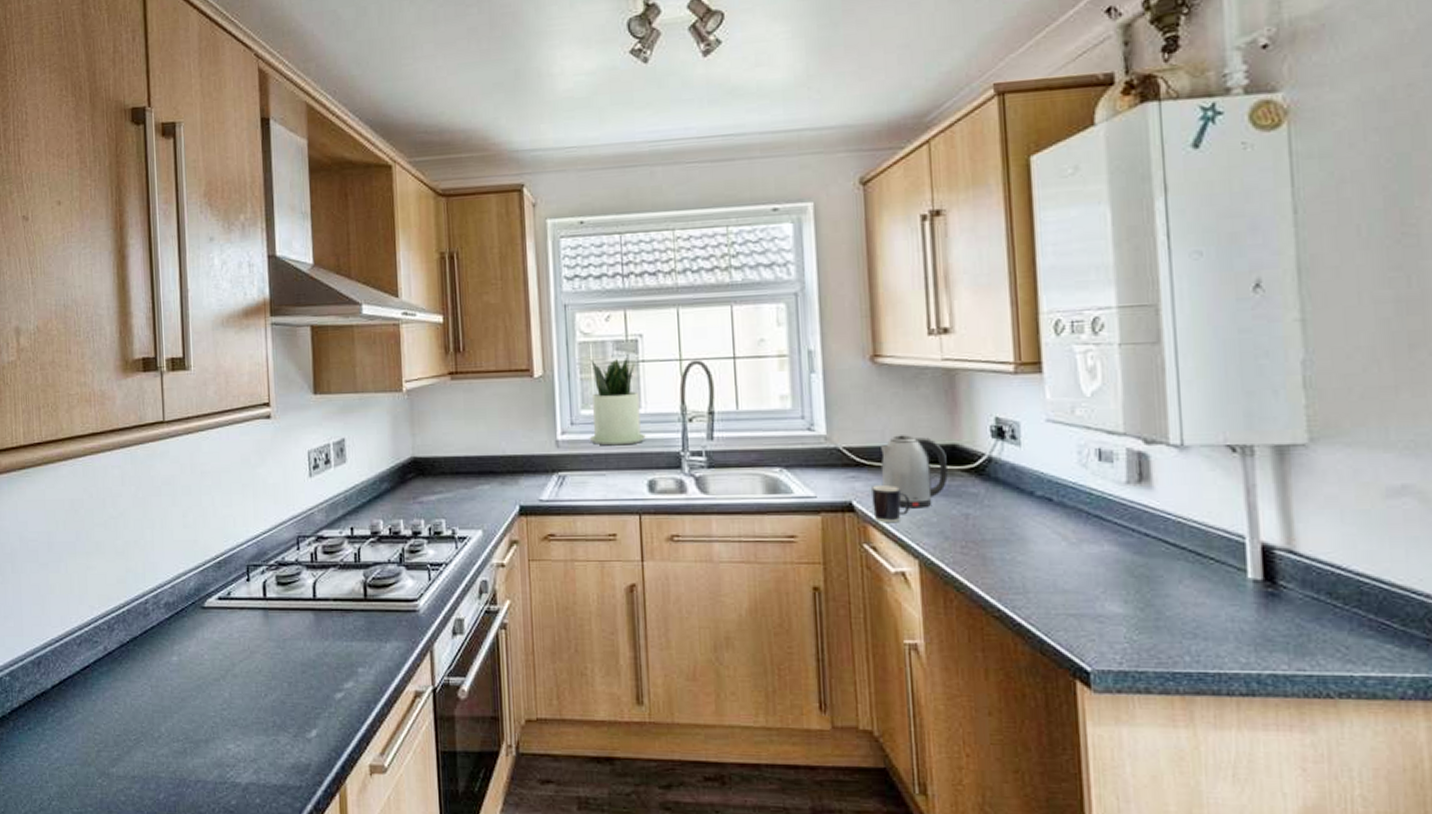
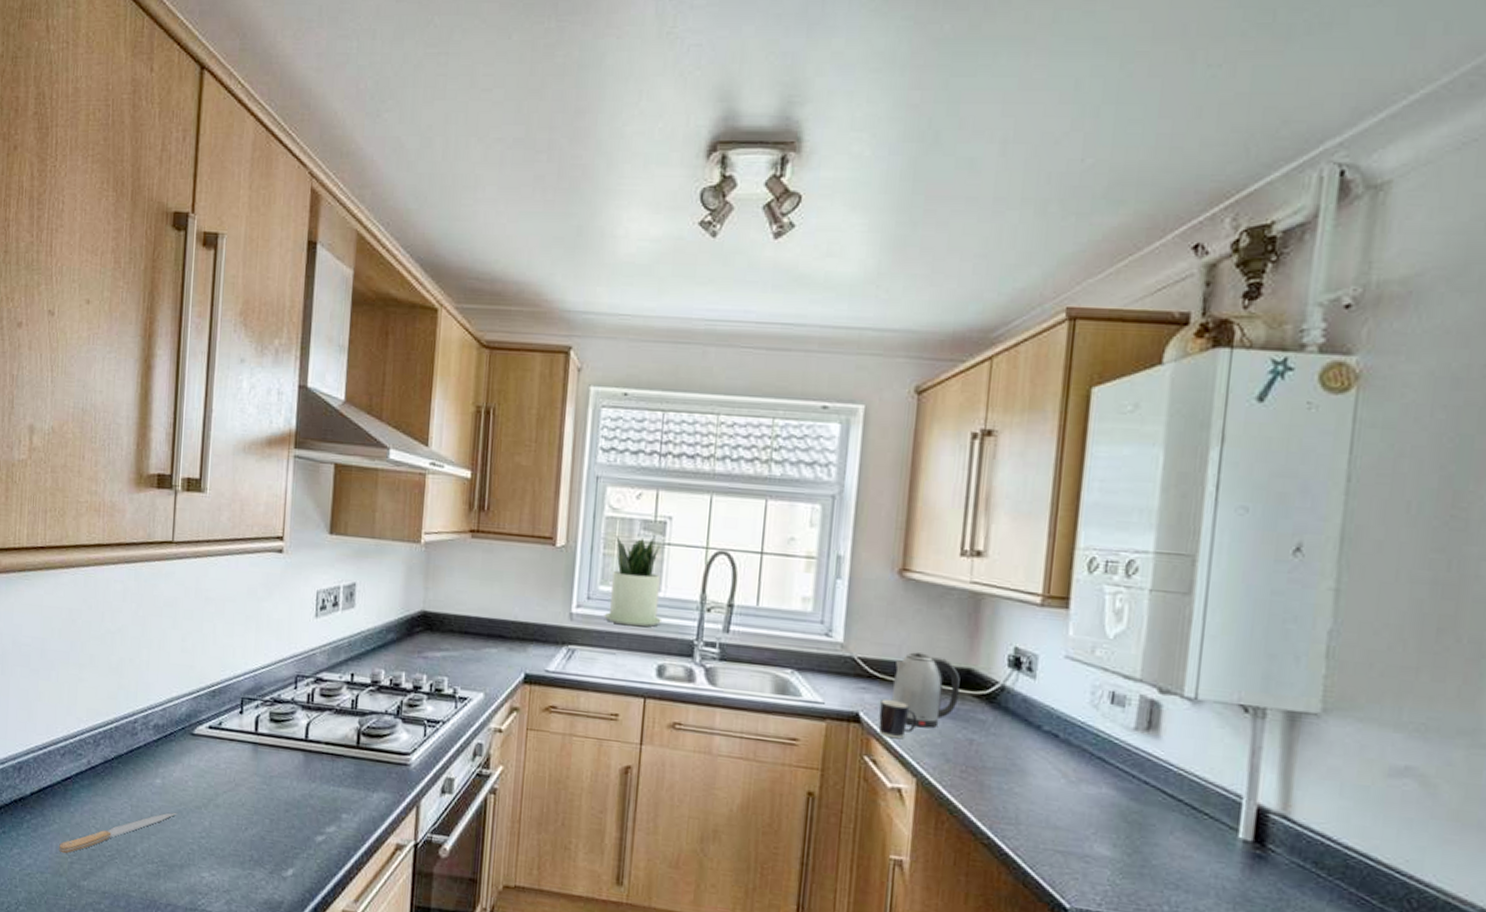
knife: none [85,687,197,743] -> present [59,812,177,854]

